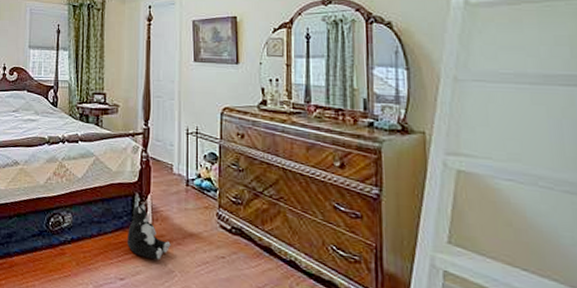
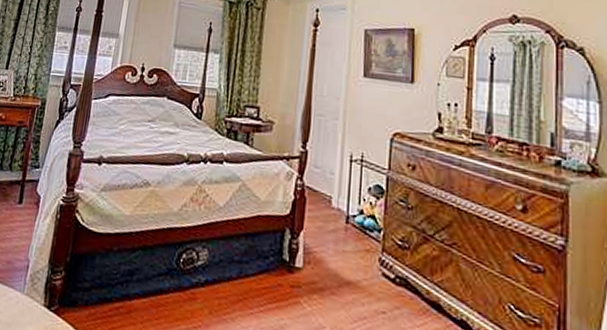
plush toy: present [128,203,171,260] -> none [272,241,324,313]

